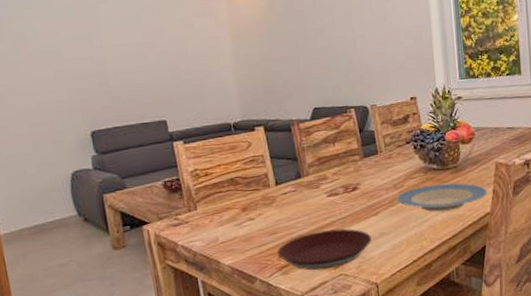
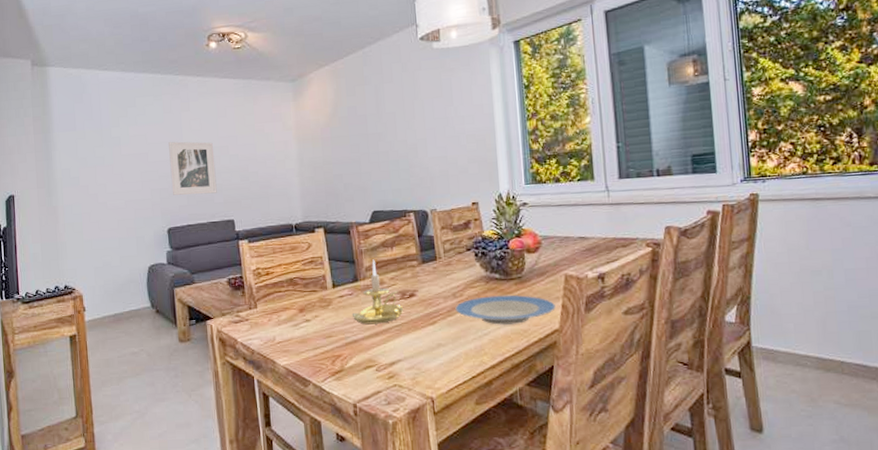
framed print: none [85,37,145,96] -> present [169,141,217,195]
plate: present [277,228,372,270] -> none [332,336,428,379]
candle holder: none [296,155,348,220] -> present [351,259,404,325]

